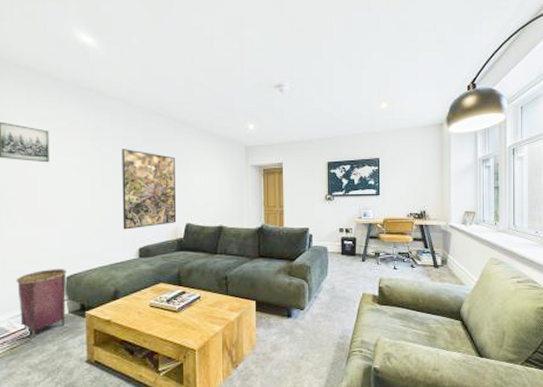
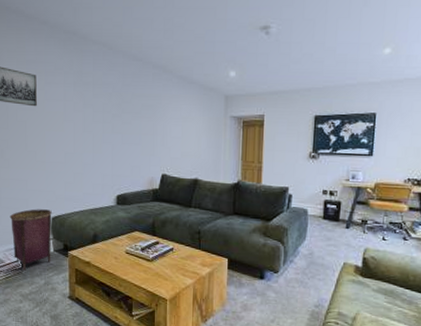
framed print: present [122,149,177,230] -> none [102,95,153,177]

